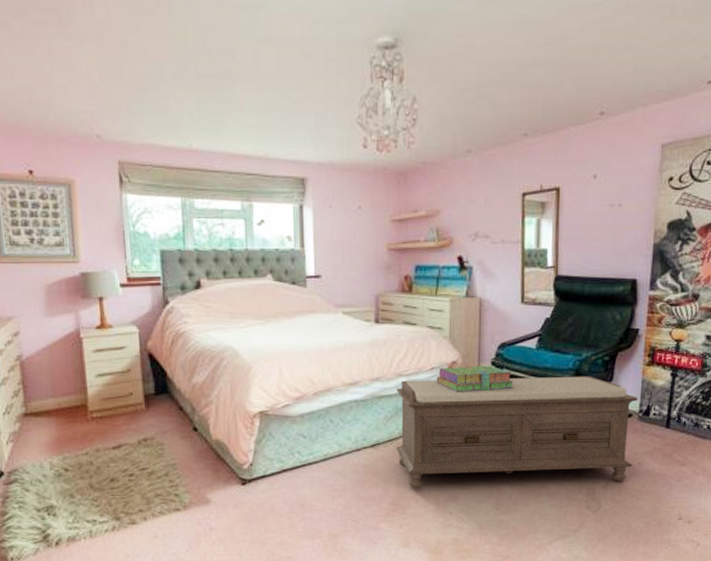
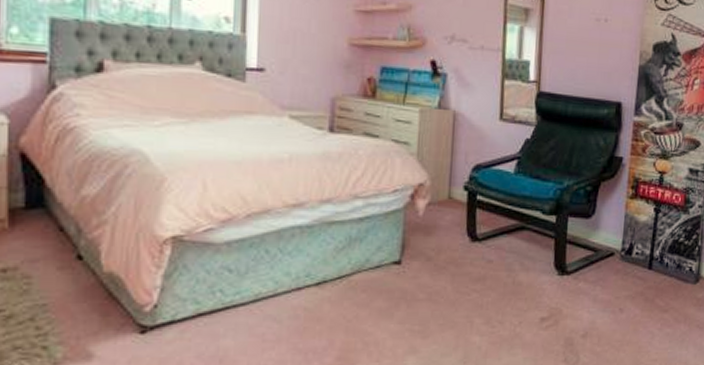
bench: present [396,375,638,489] -> none [346,203,621,339]
stack of books: present [437,365,514,392] -> none [400,189,488,221]

